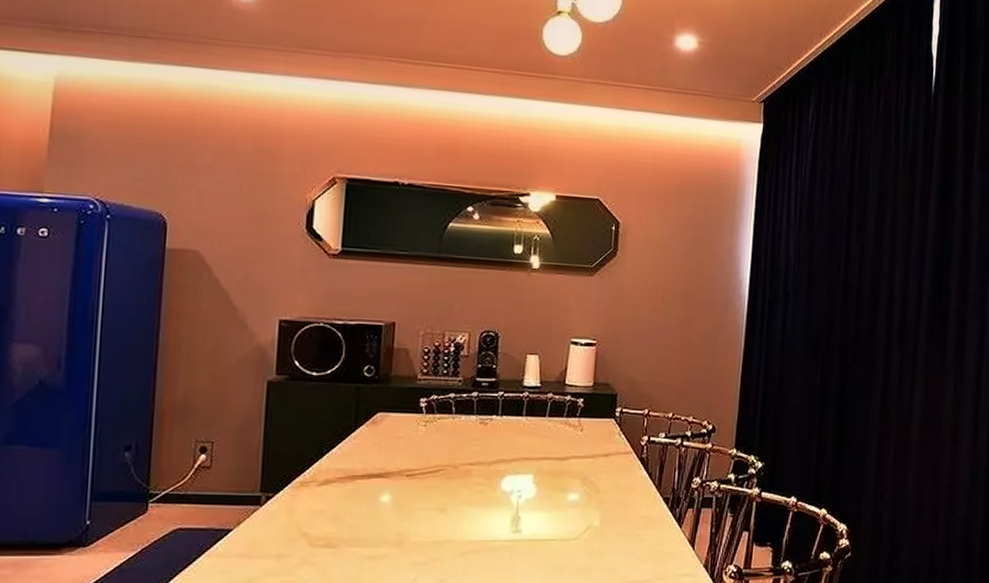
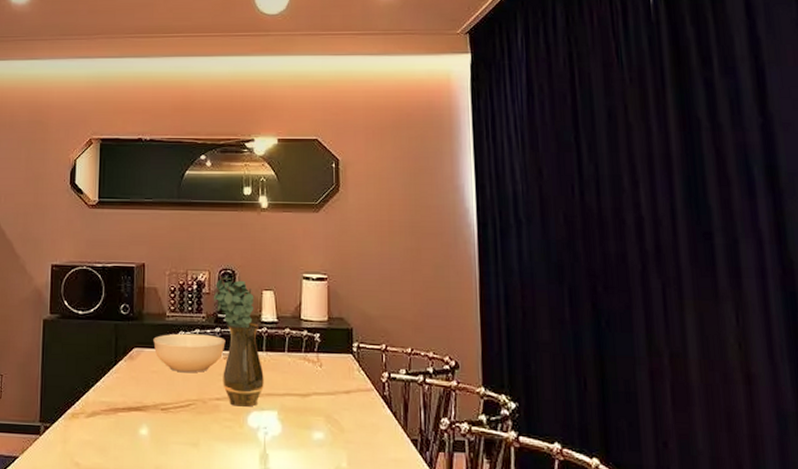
bowl: none [401,397,483,438] -> present [153,333,226,373]
vase: none [472,335,522,471] -> present [213,273,264,407]

